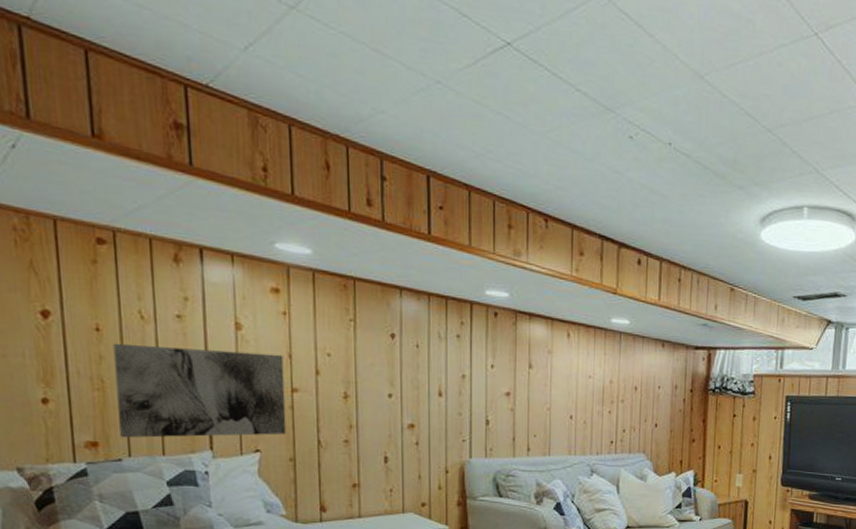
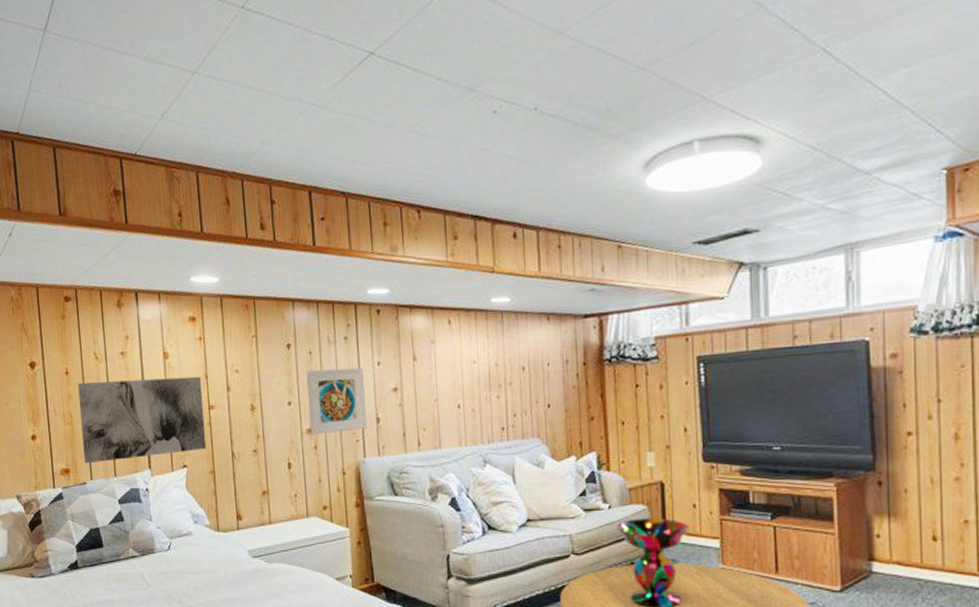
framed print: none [411,364,475,431] -> present [306,367,367,435]

